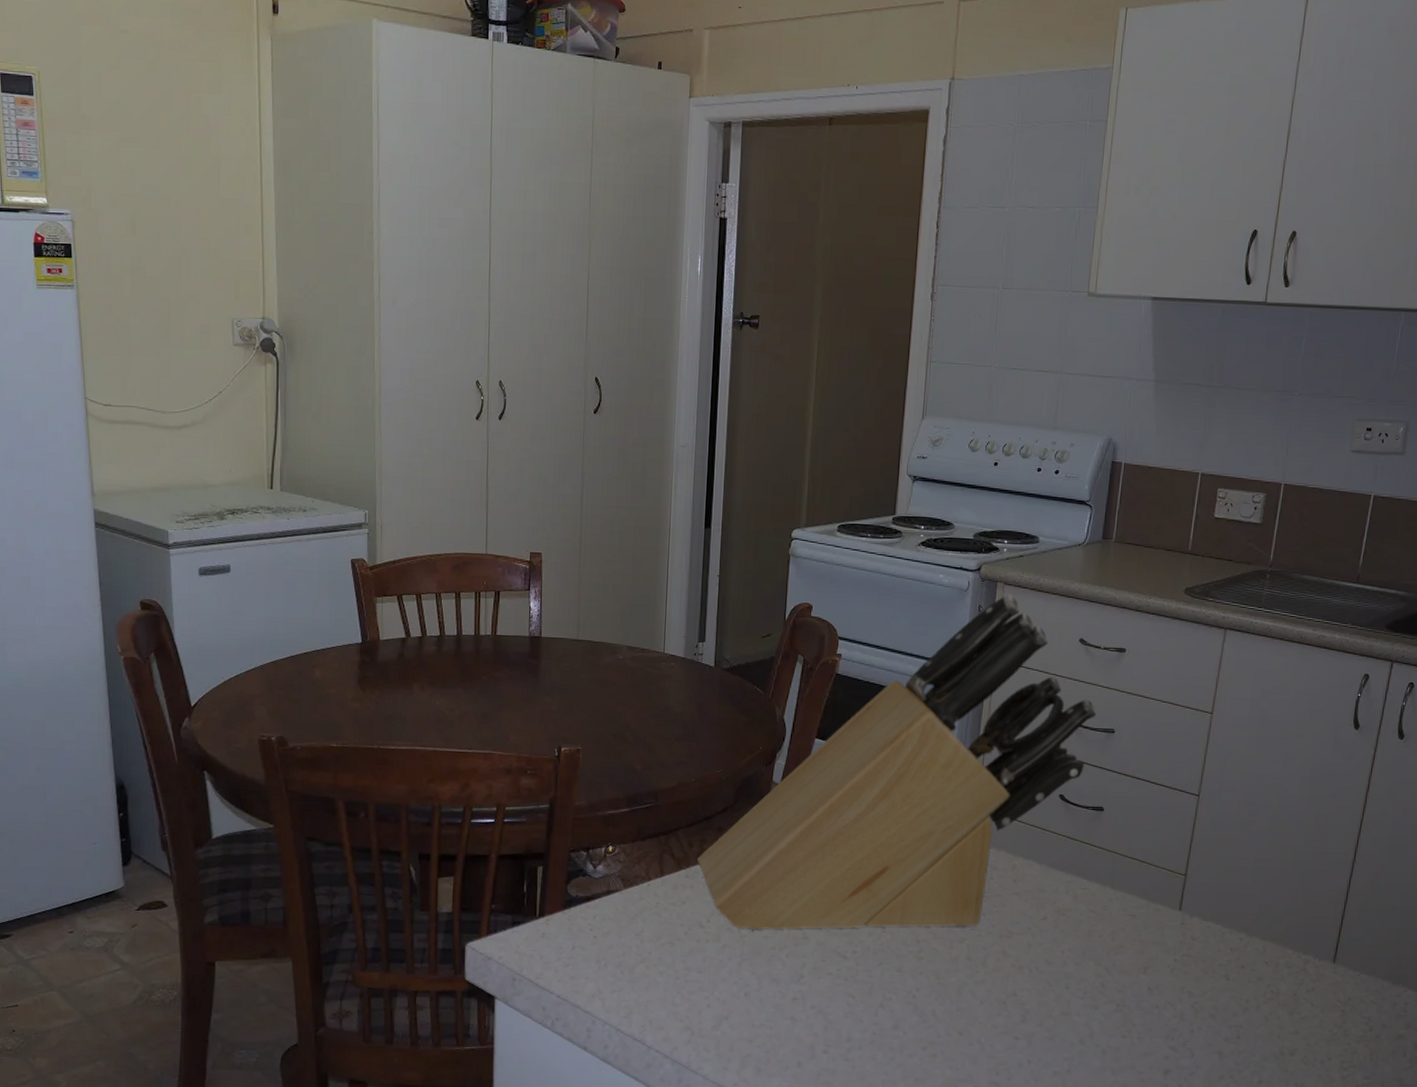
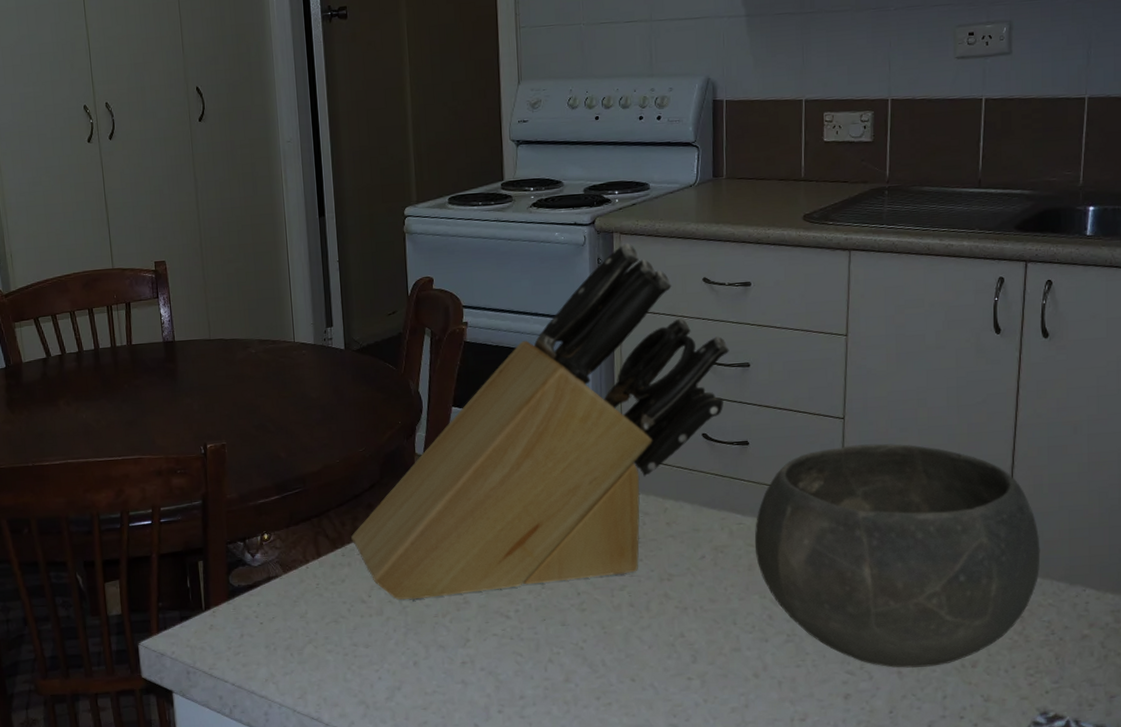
bowl: none [1096,823,1370,1051] -> present [754,443,1041,669]

